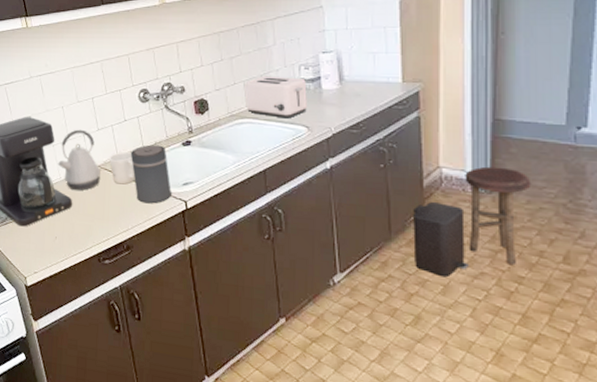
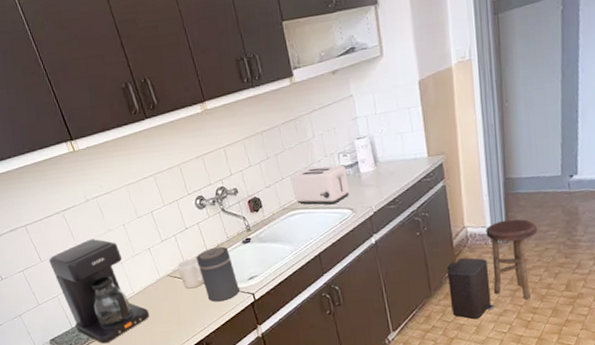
kettle: present [57,129,102,190] -> none [128,243,172,301]

